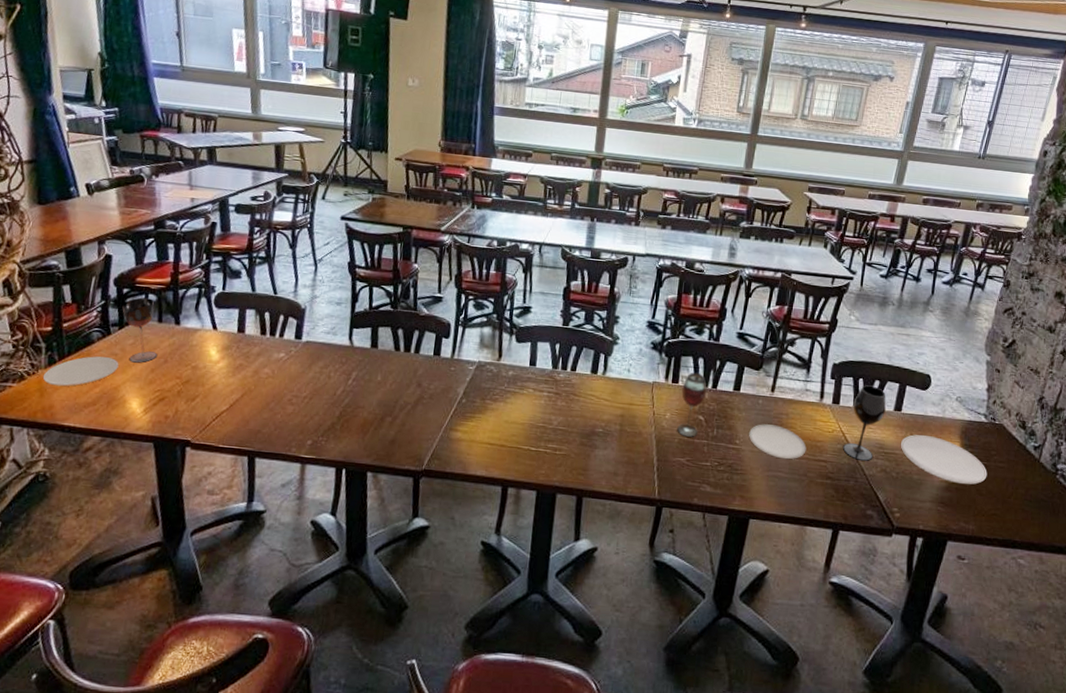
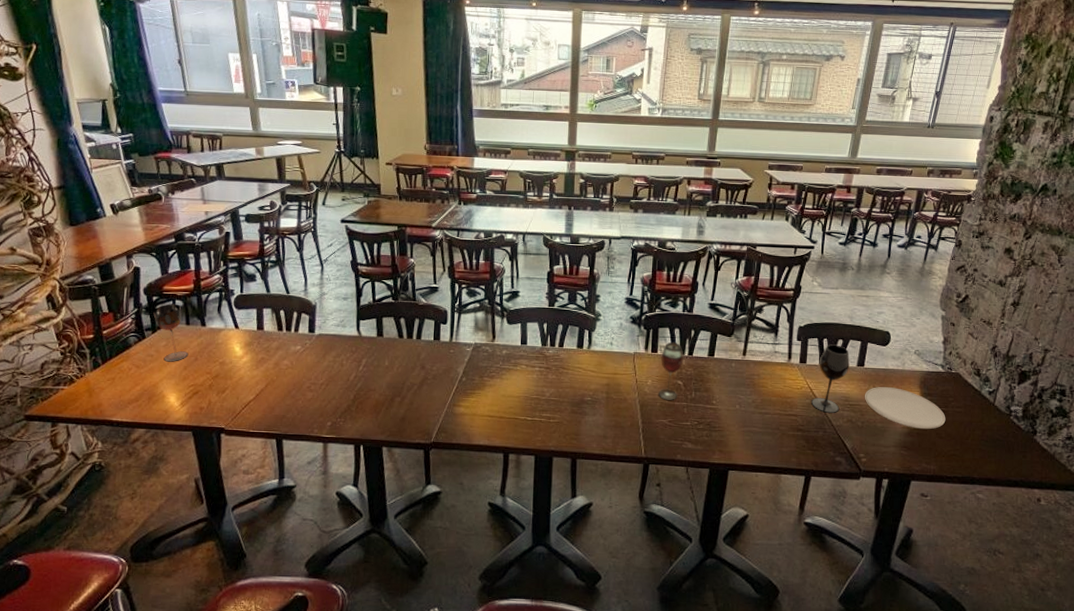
plate: present [42,356,119,387] -> none [89,358,155,387]
plate: present [749,424,807,460] -> none [724,385,778,416]

